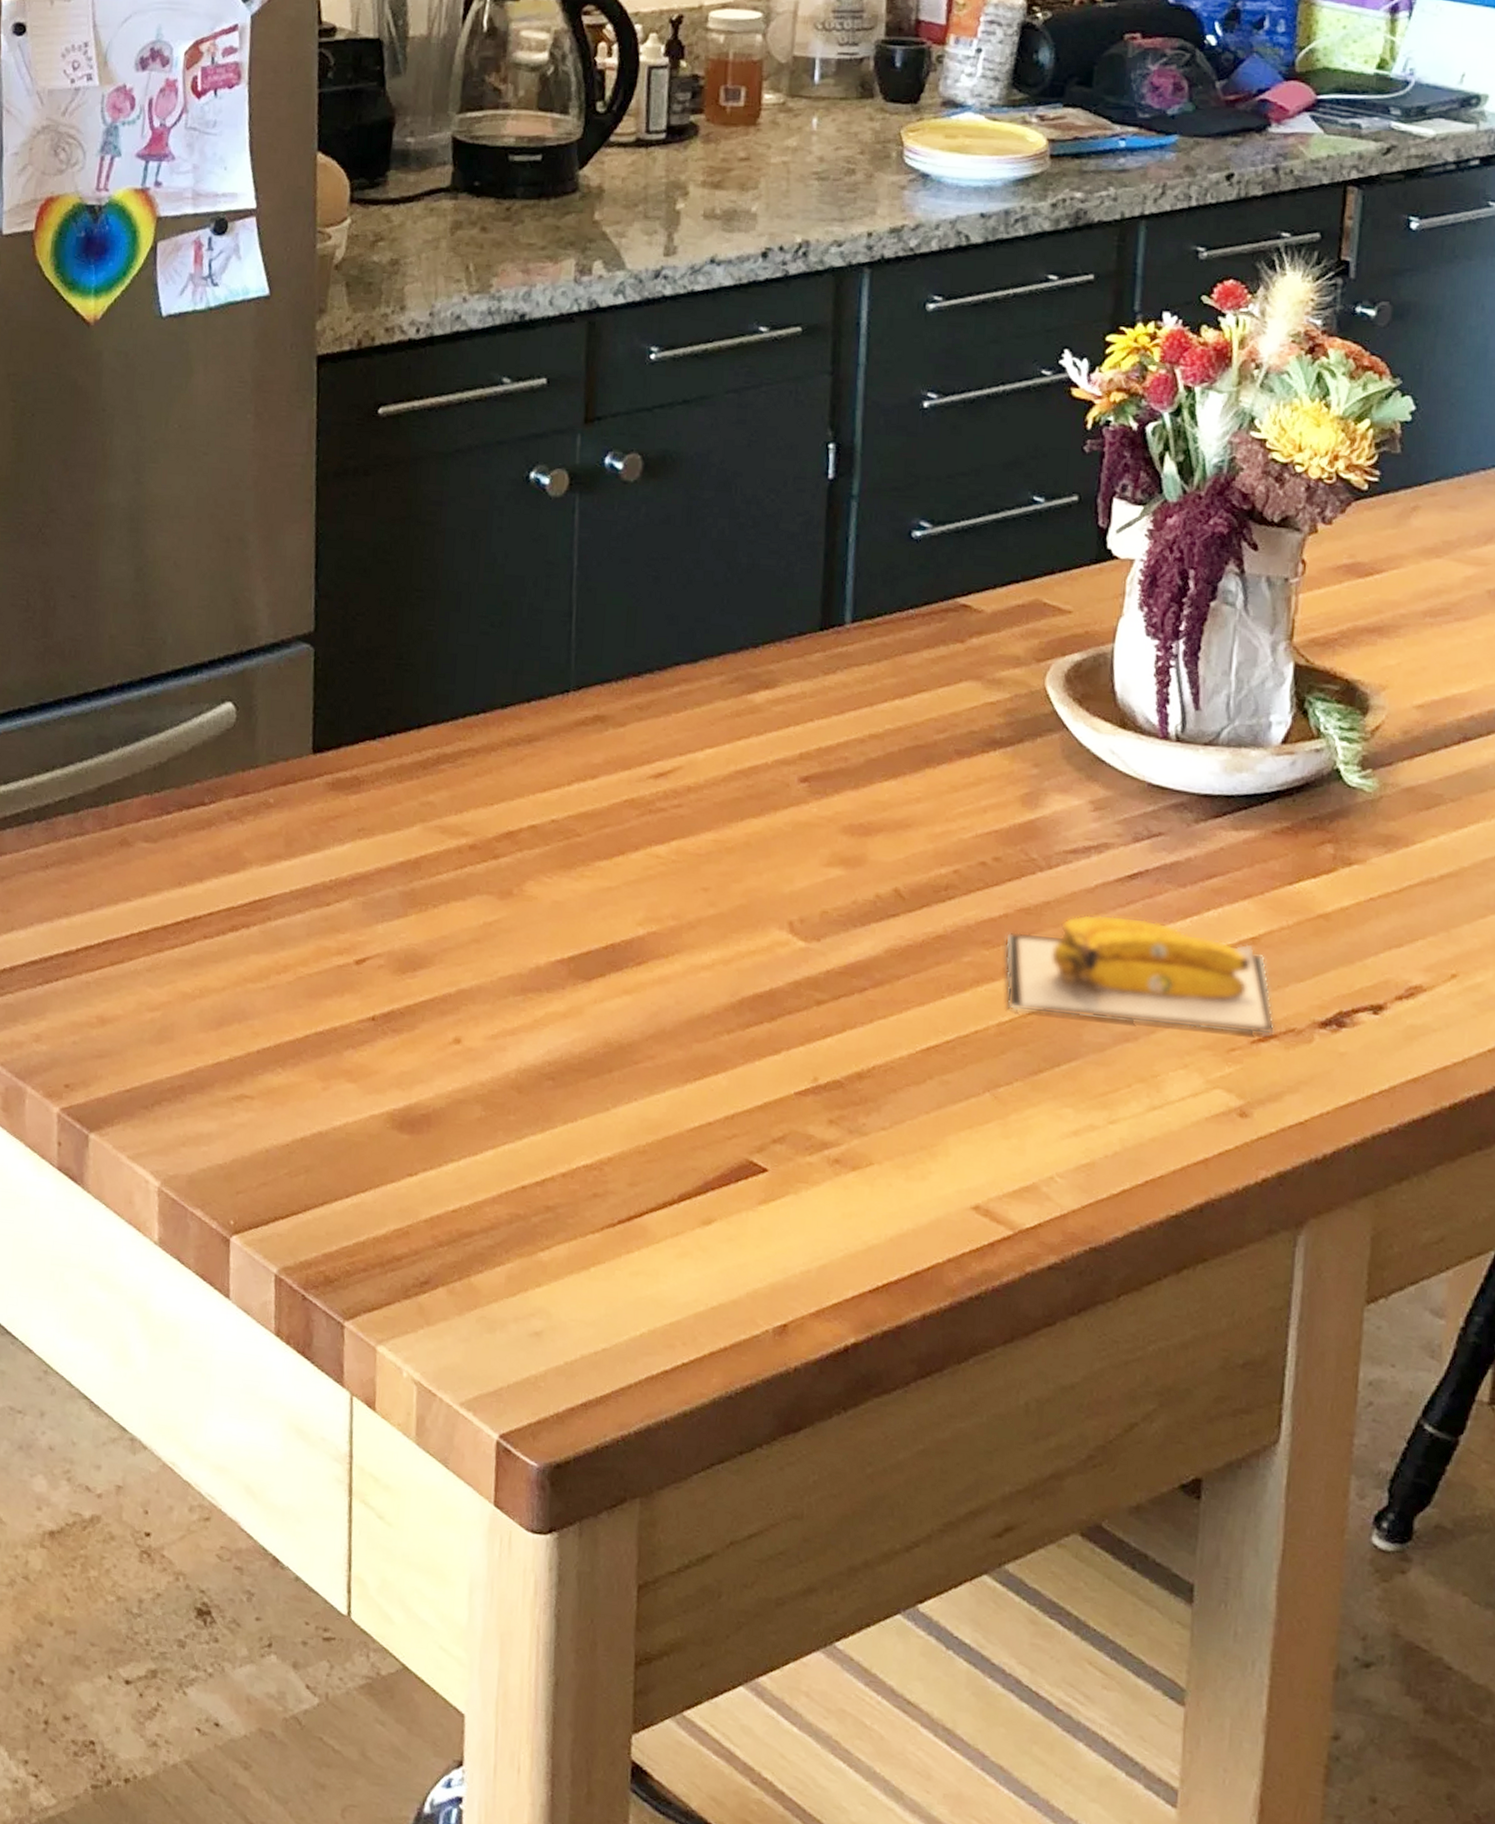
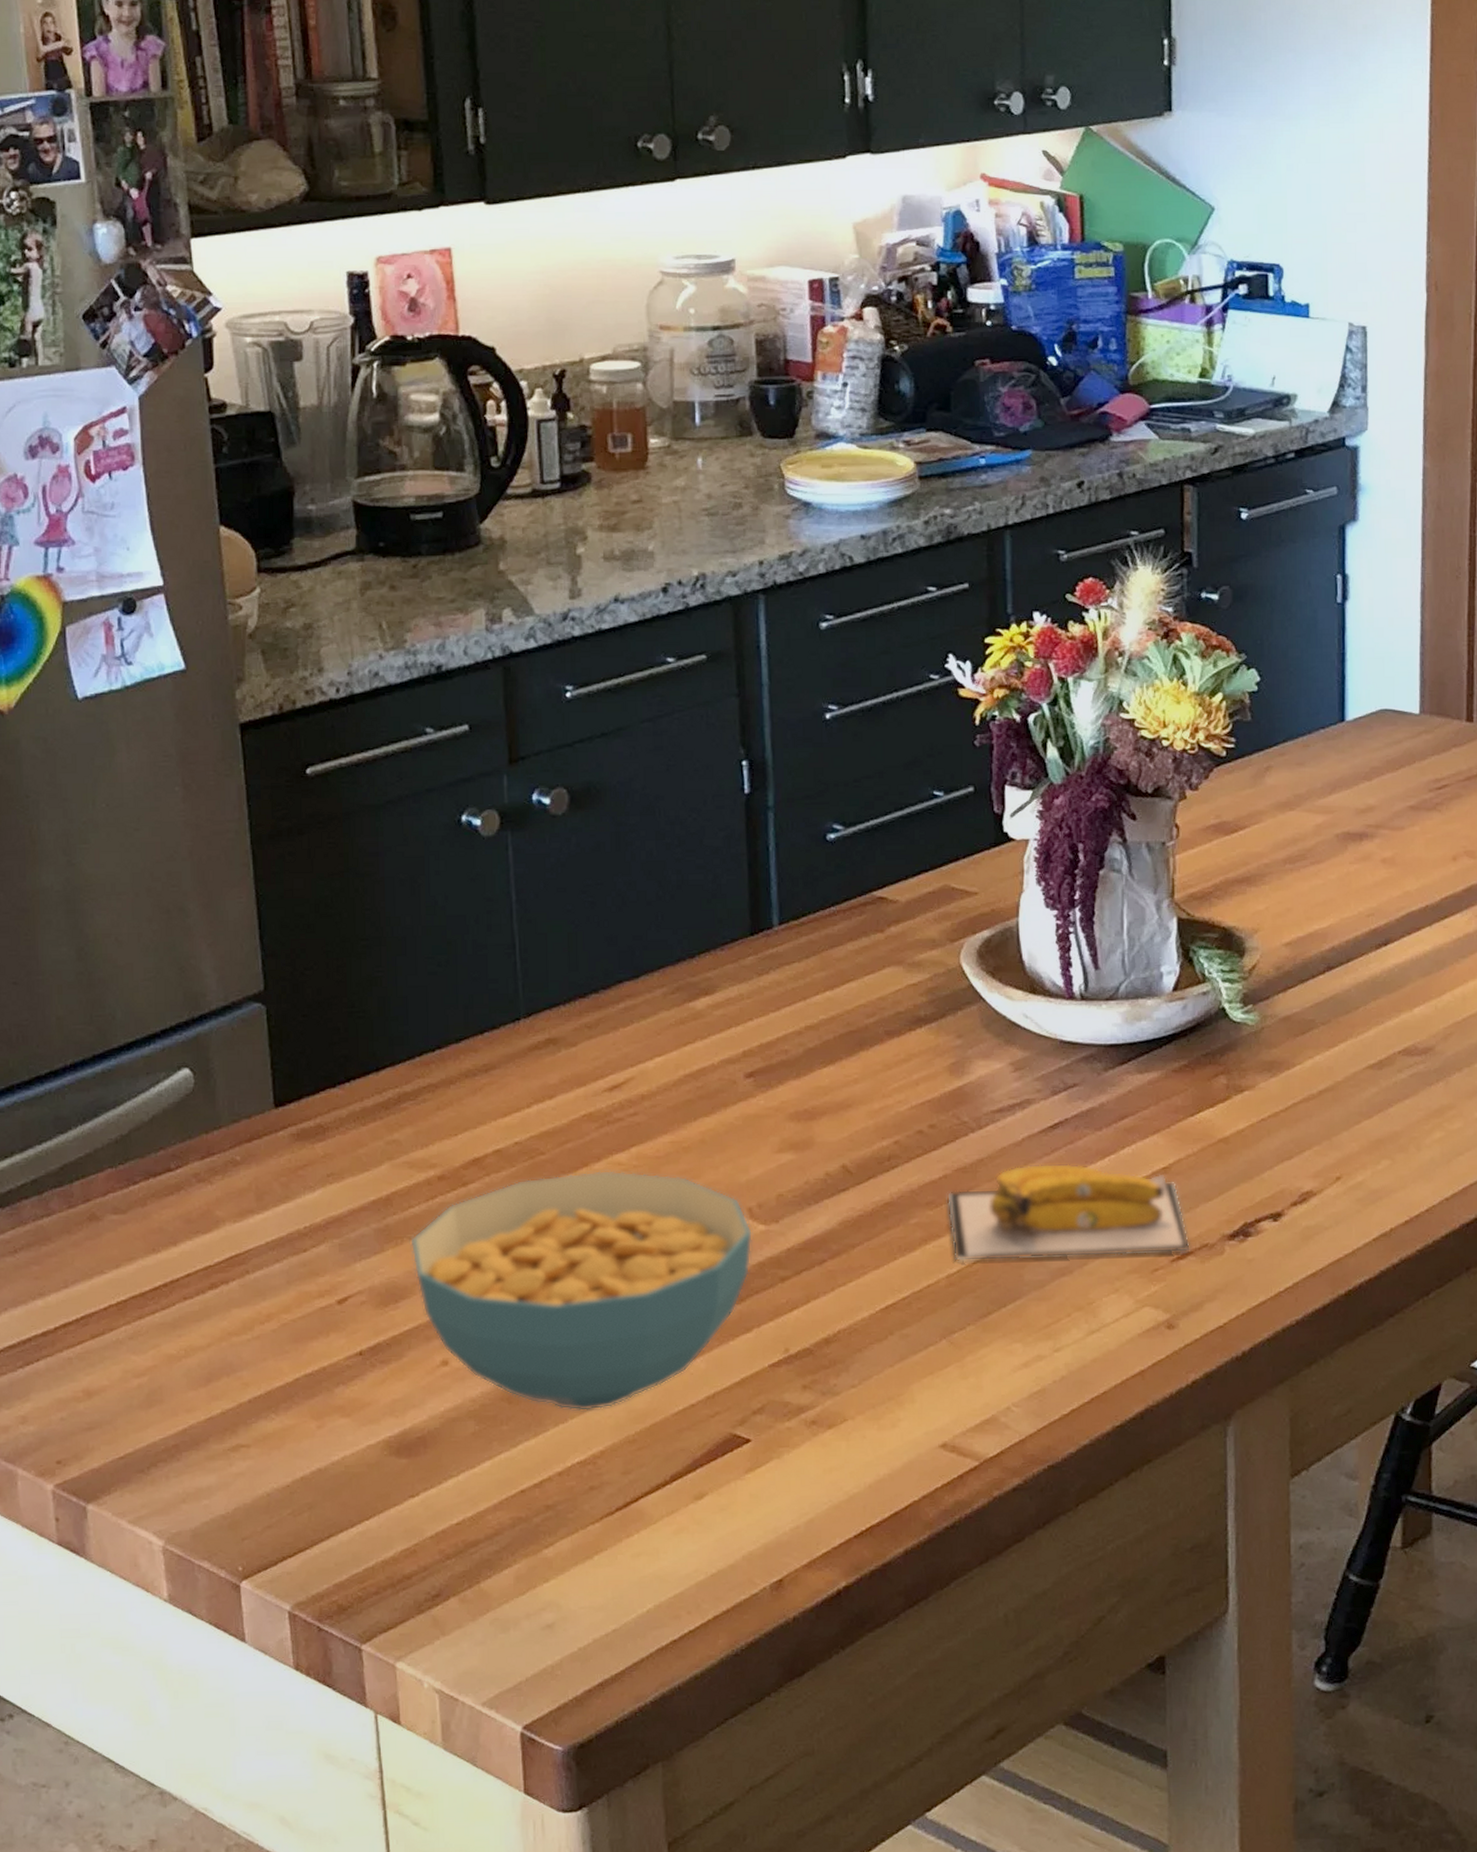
cereal bowl: none [434,859,792,1114] -> present [410,1170,753,1412]

